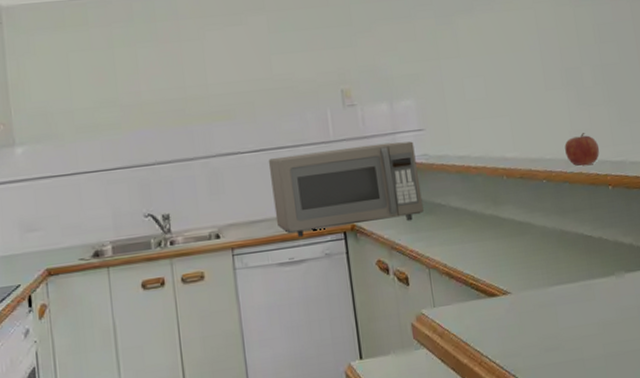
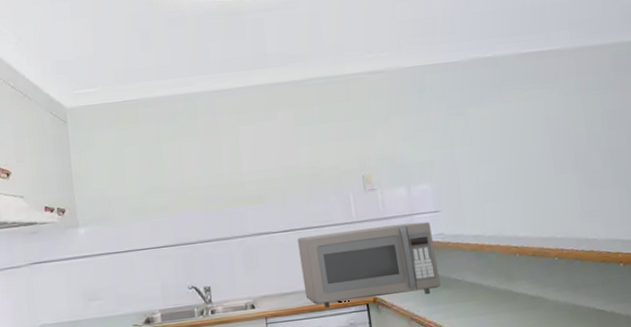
fruit: present [564,133,600,166] -> none [575,213,610,244]

